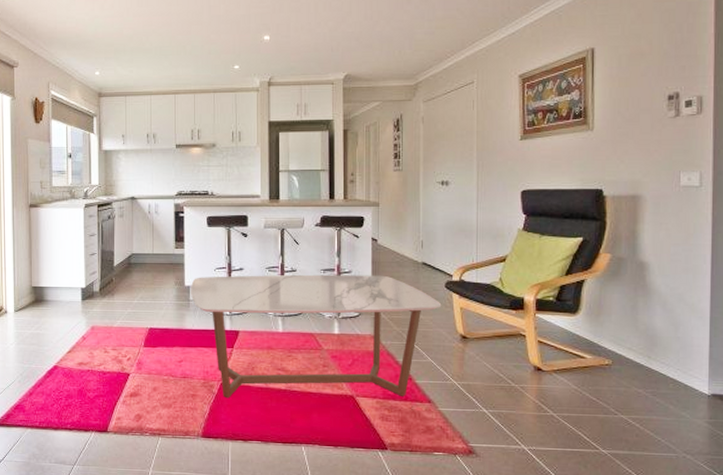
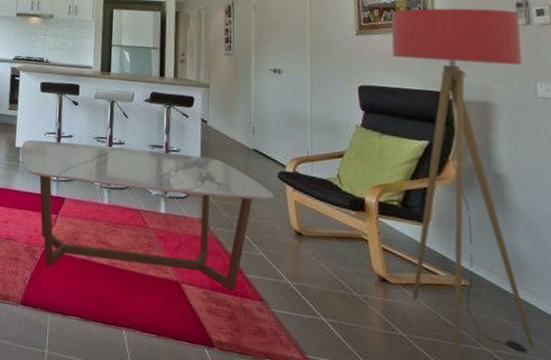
floor lamp: none [554,104,669,416] -> present [392,8,535,352]

